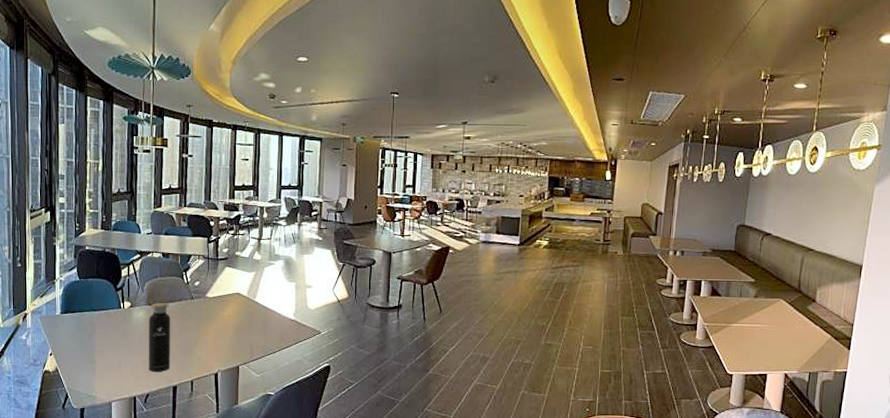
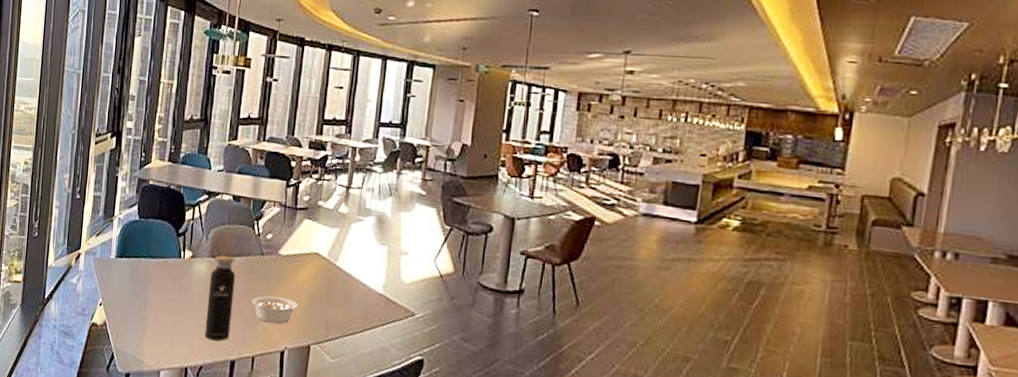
legume: none [187,331,226,353] -> present [252,296,298,324]

